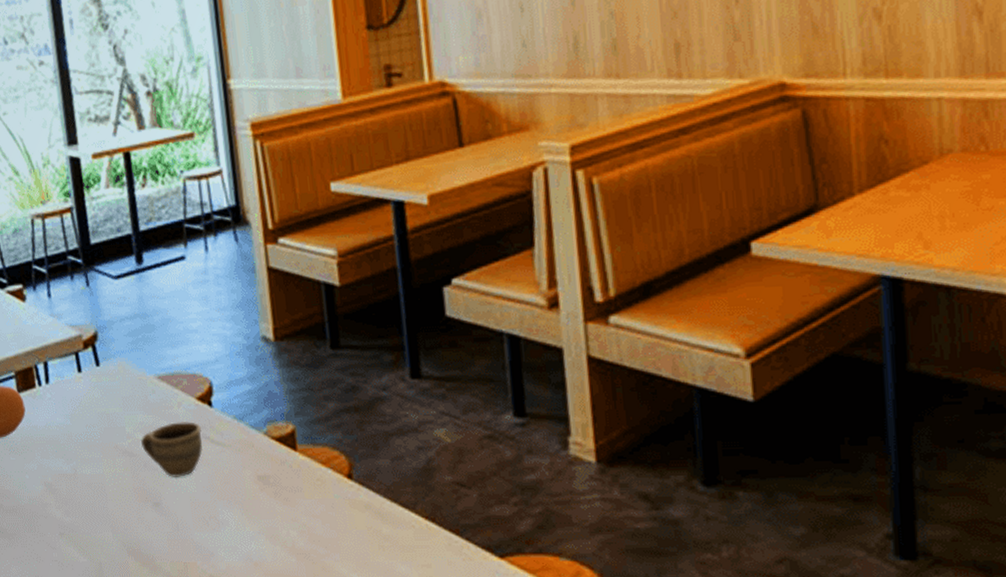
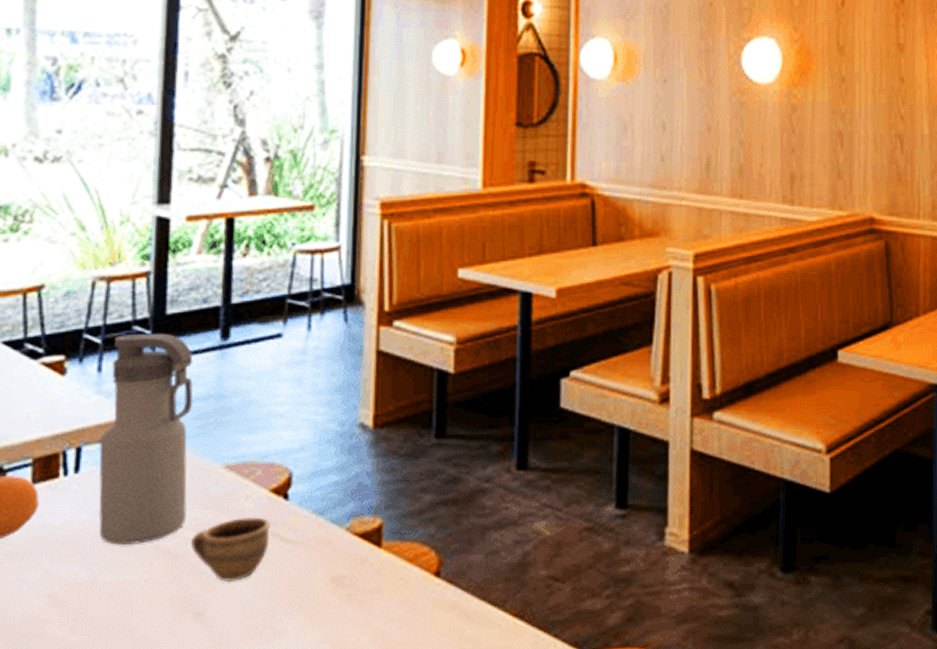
water bottle: none [56,261,135,444] -> present [99,333,193,545]

